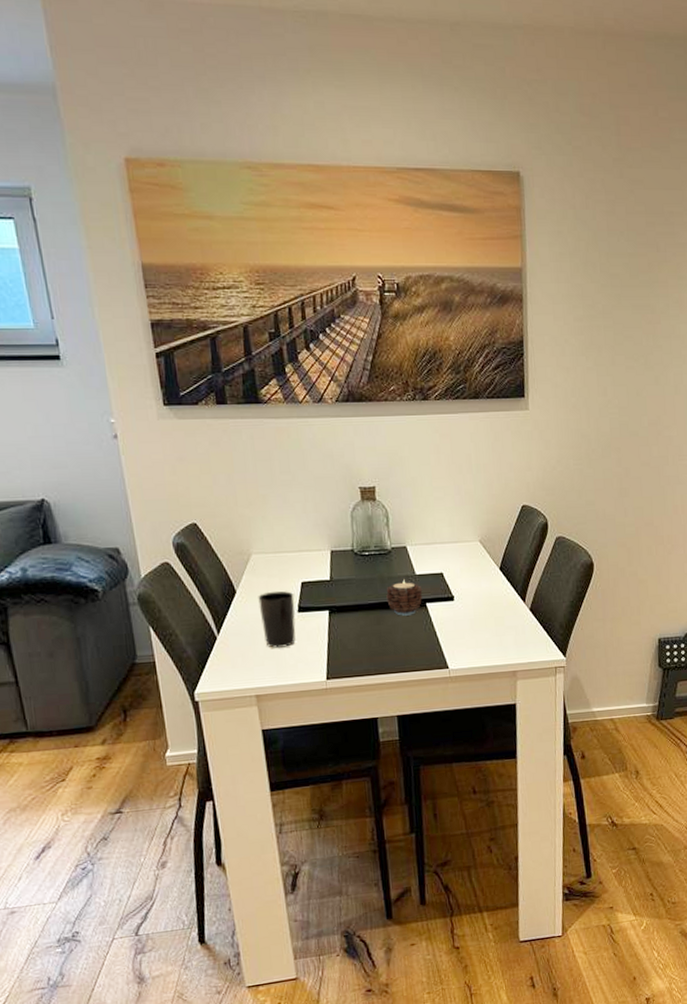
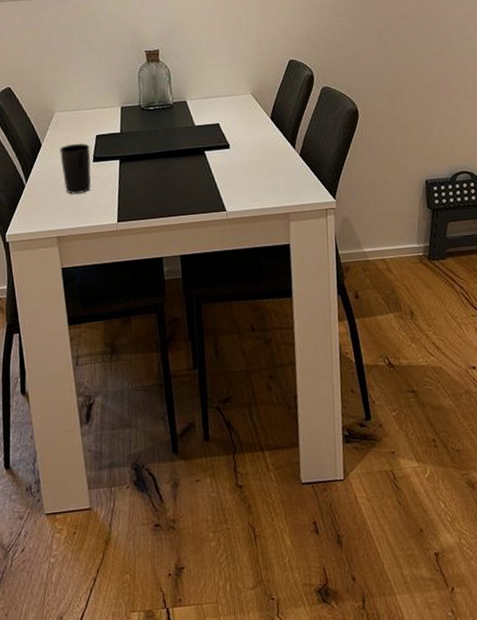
candle: present [386,579,423,616] -> none [169,130,202,164]

